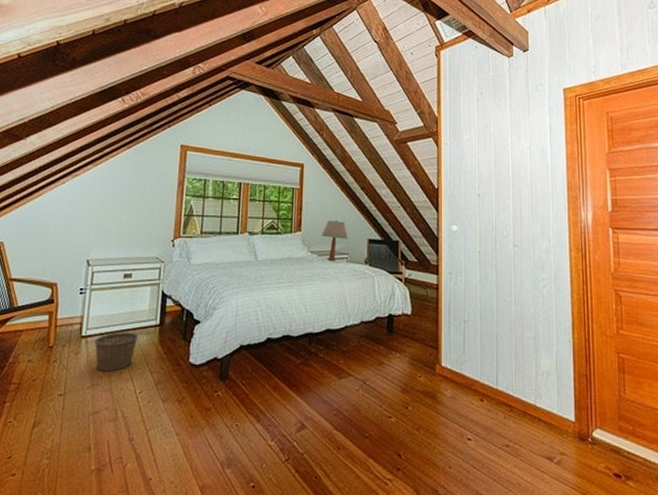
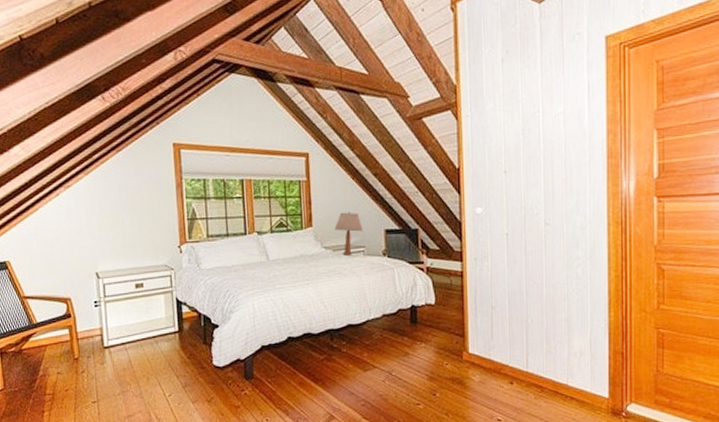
basket: present [94,332,139,372] -> none [117,340,160,379]

